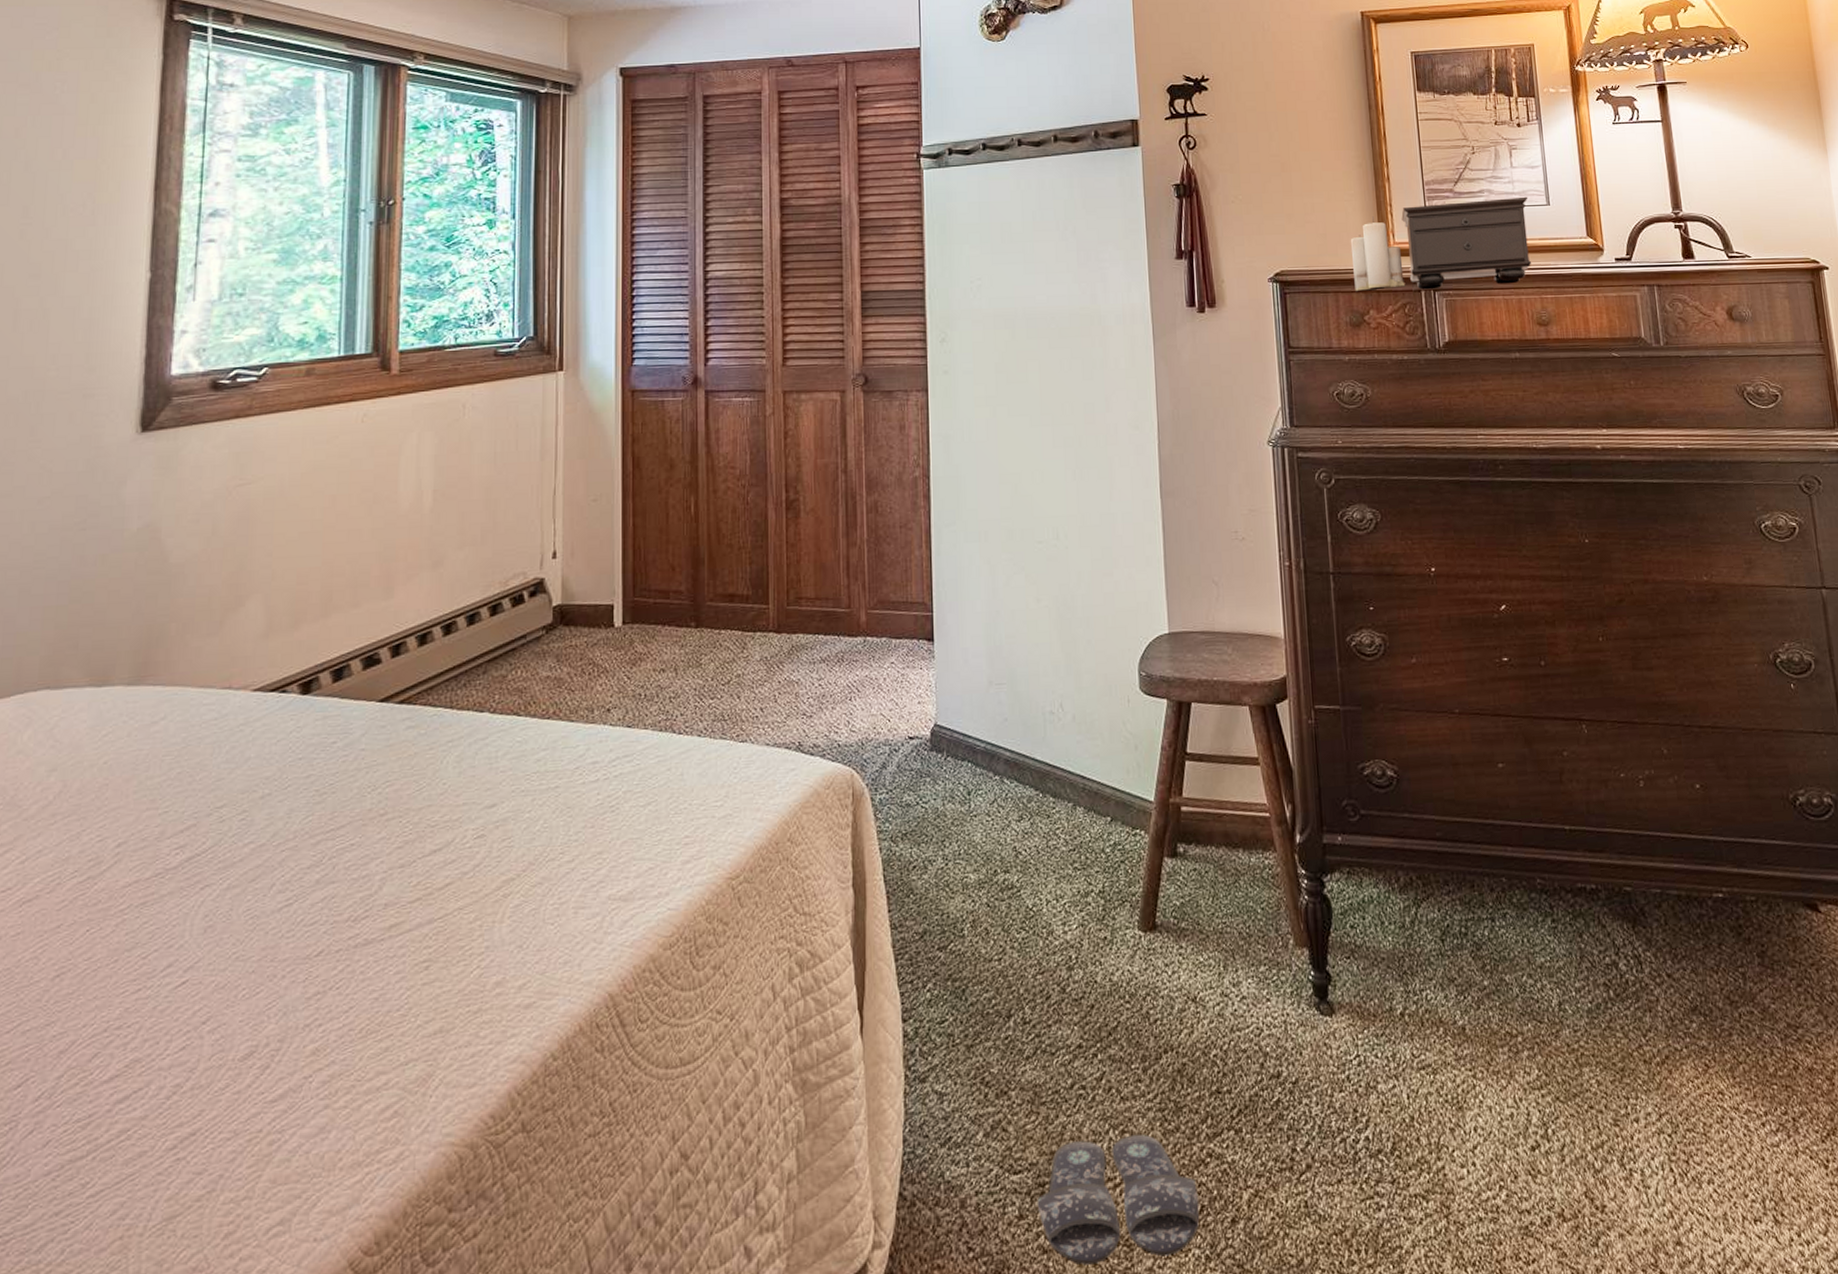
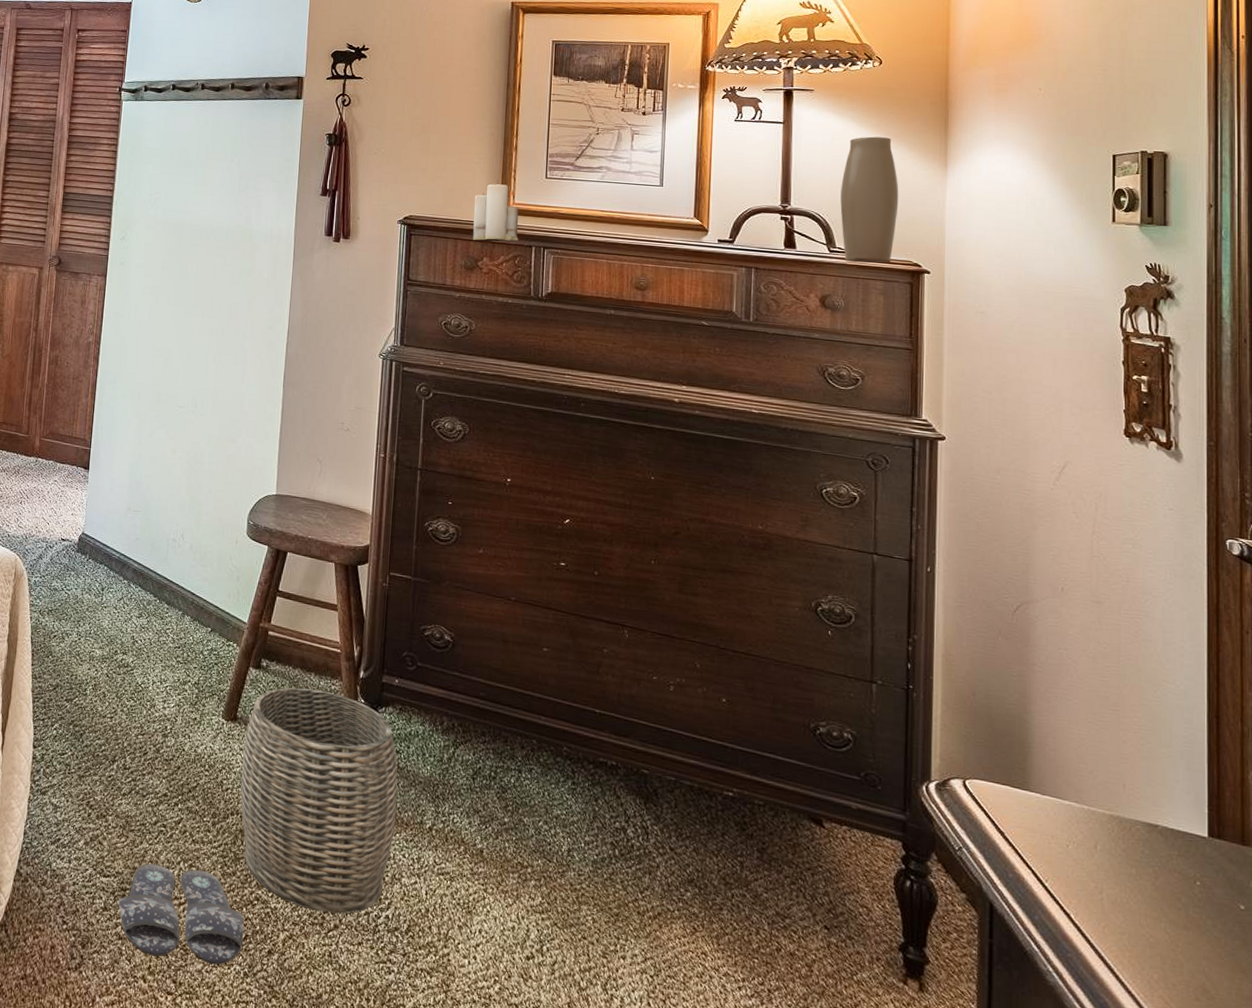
woven basket: none [1169,868,1363,1153] -> present [240,687,398,914]
jewelry box: present [1401,196,1531,290] -> none [523,174,643,251]
vase: none [1728,126,1790,267] -> present [840,136,899,264]

